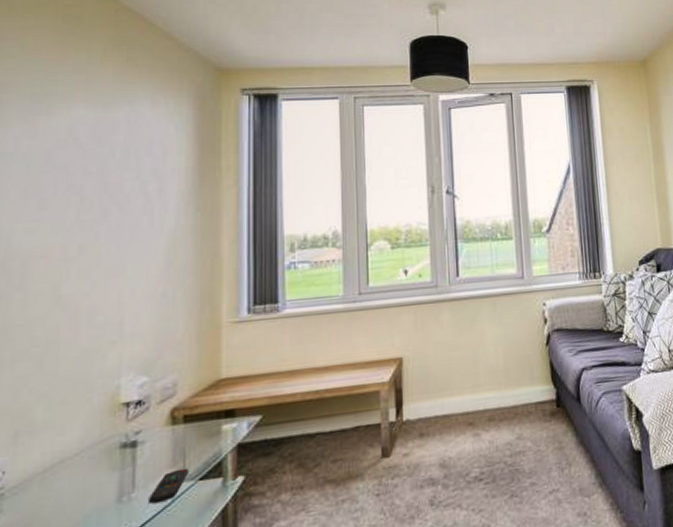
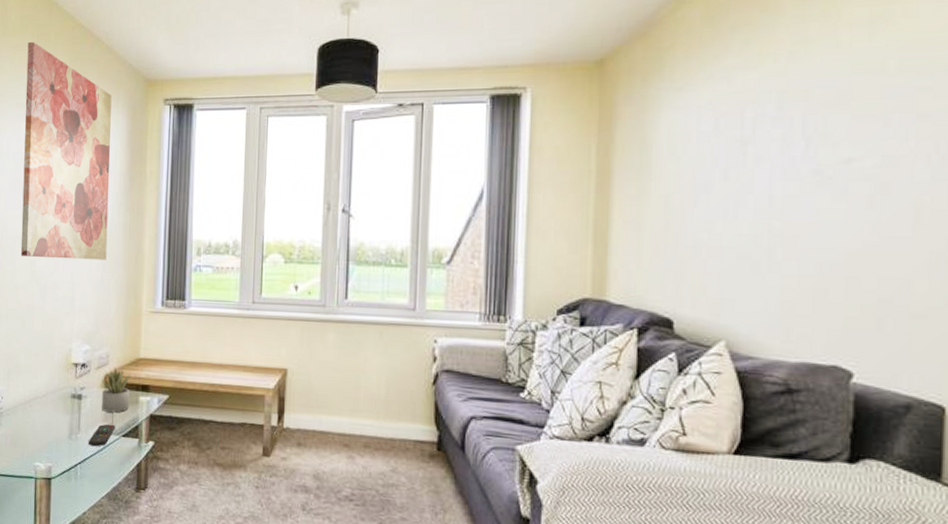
wall art: none [36,22,173,279] -> present [20,41,112,260]
succulent plant: none [168,397,208,455] -> present [102,367,130,413]

